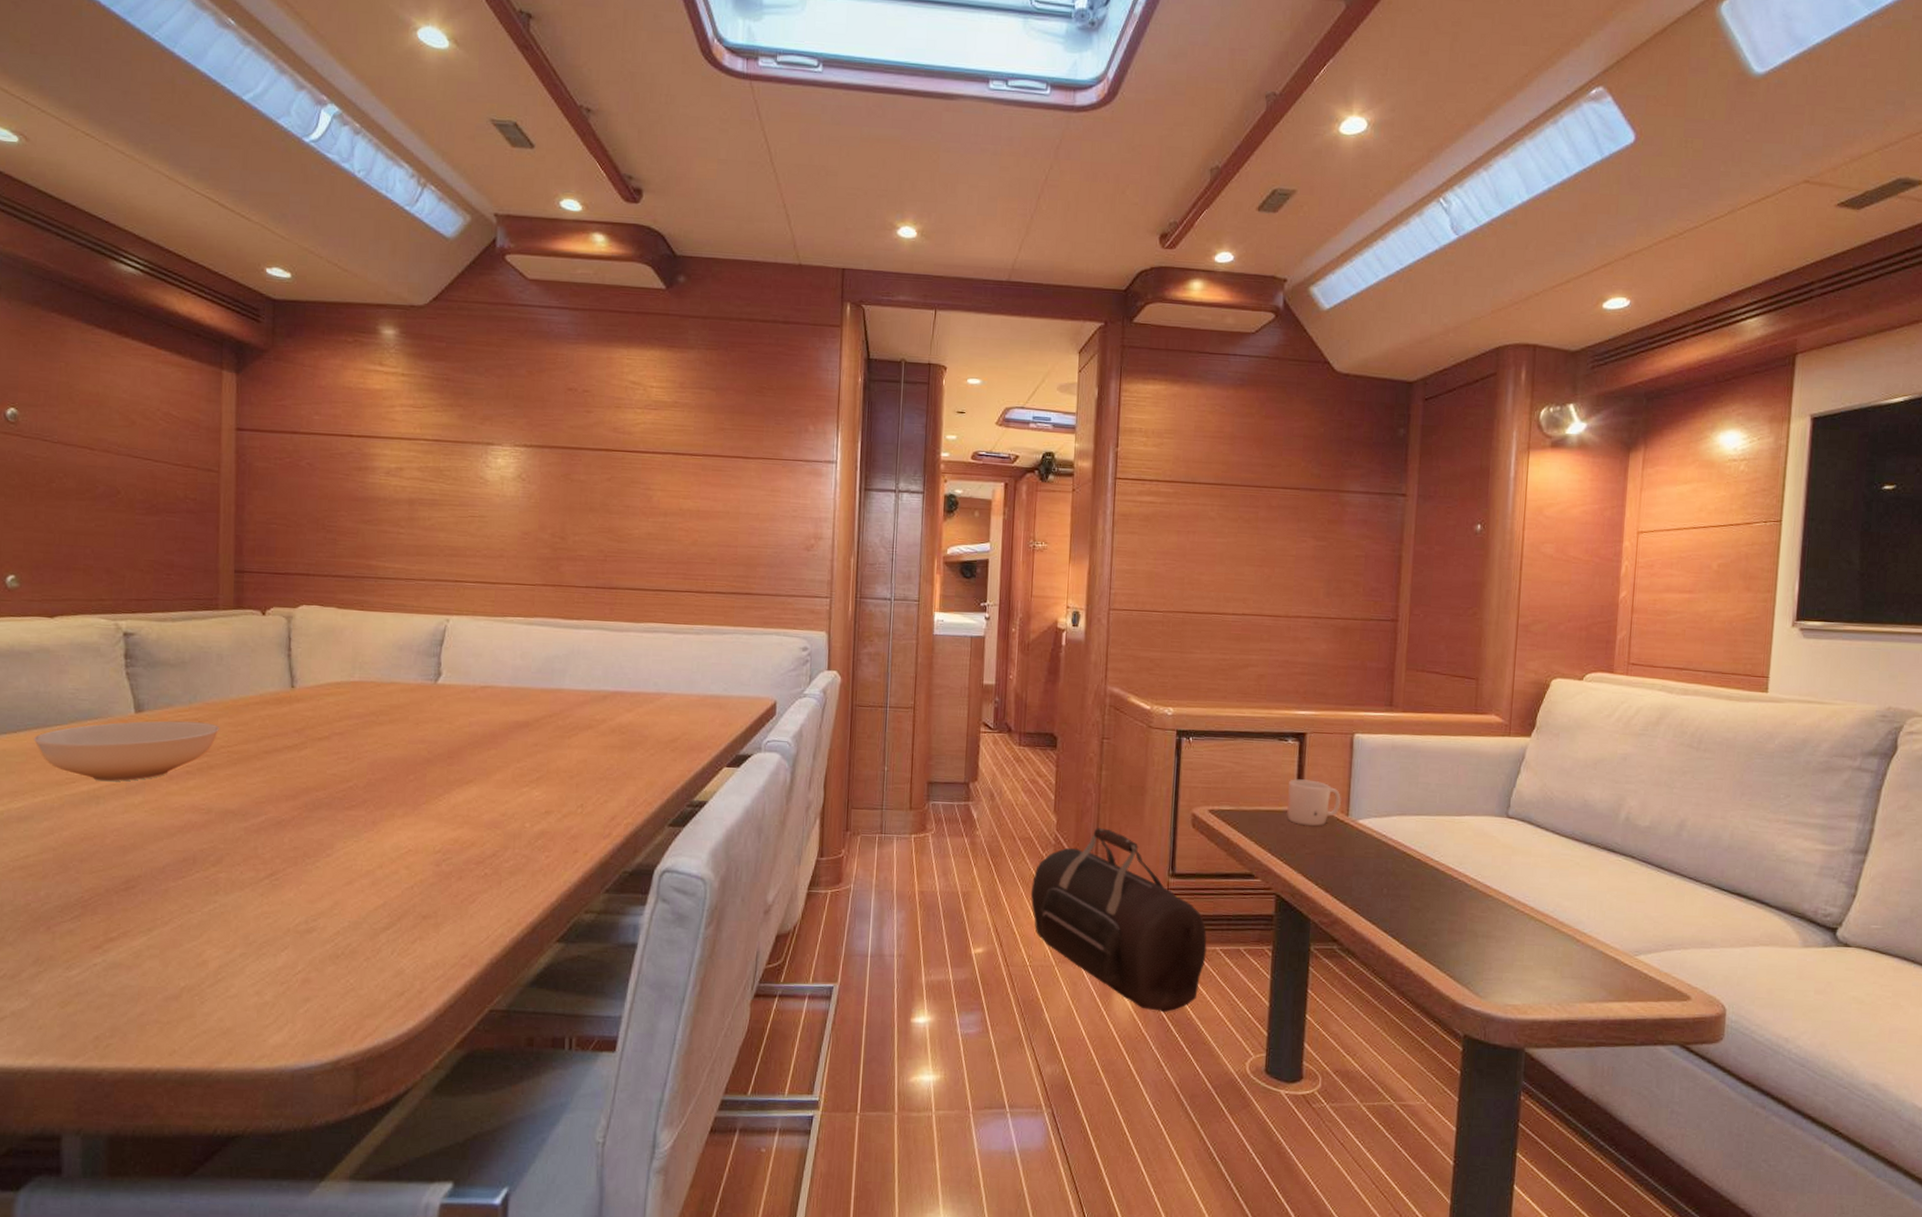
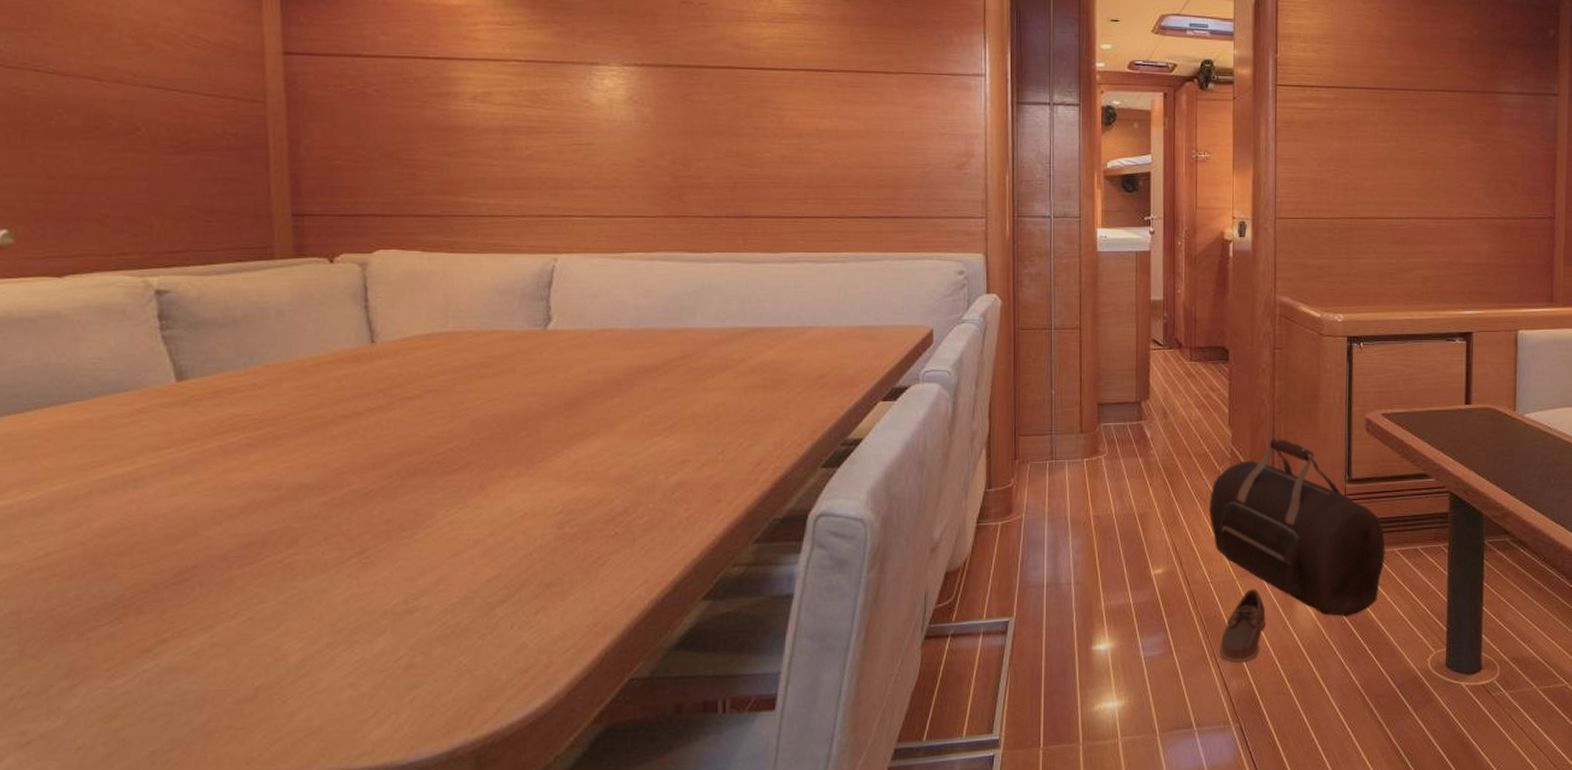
bowl: present [33,720,221,782] -> none [45,388,286,462]
boat shoe: none [1035,976,1083,1050] -> present [1220,589,1266,664]
mug: present [1287,779,1341,827] -> none [1456,378,1508,424]

